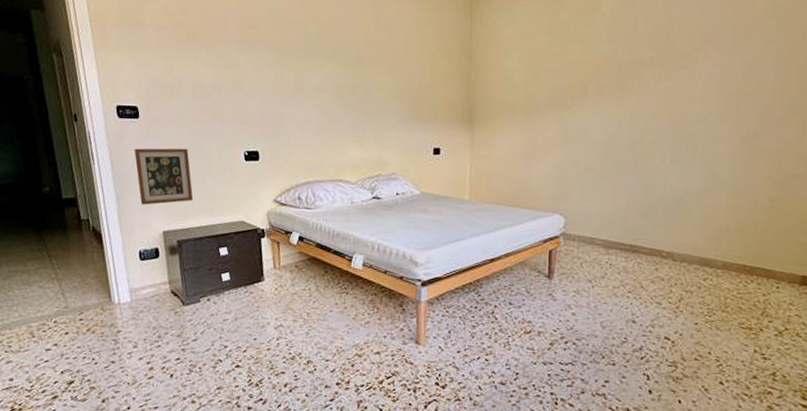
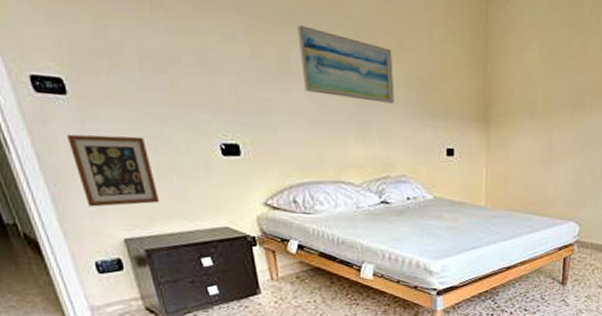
wall art: none [312,54,389,112] -> present [298,25,395,104]

